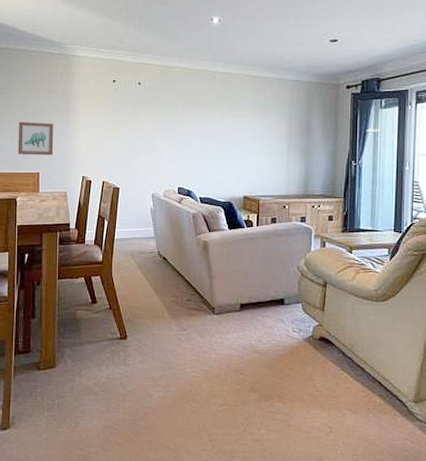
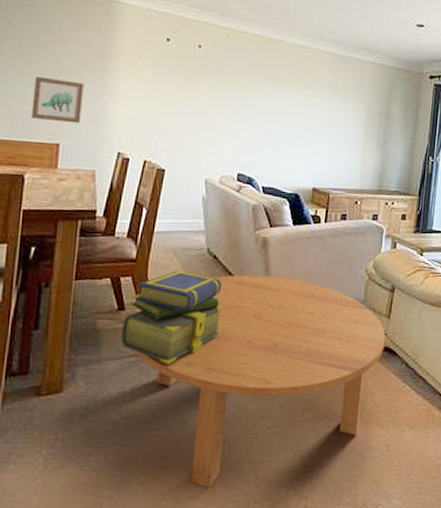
stack of books: none [96,270,175,347] -> present [121,270,224,364]
coffee table: none [104,273,321,453] -> present [134,275,386,488]

